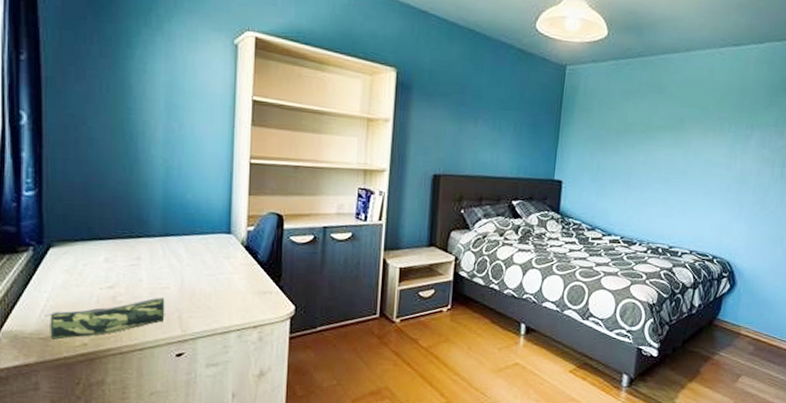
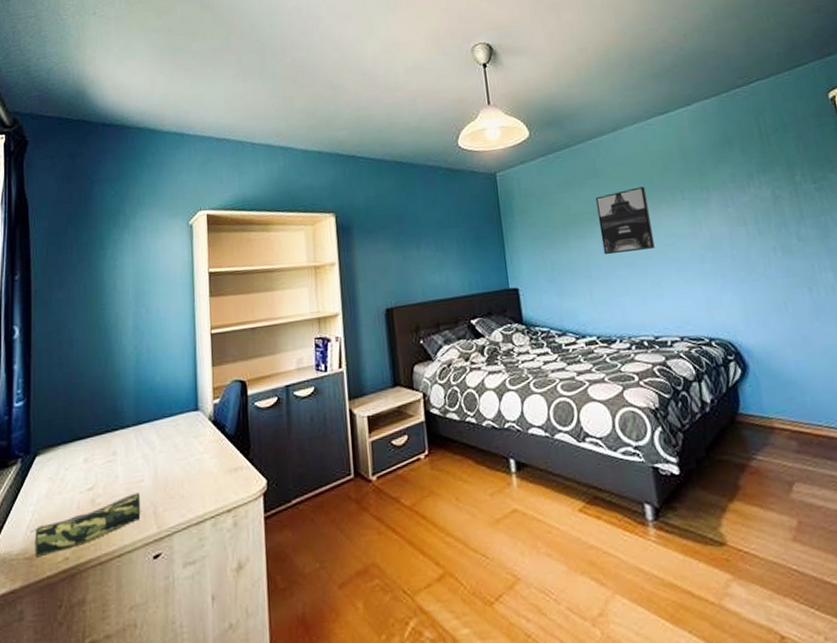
wall art: none [646,111,699,170] -> present [595,186,655,255]

